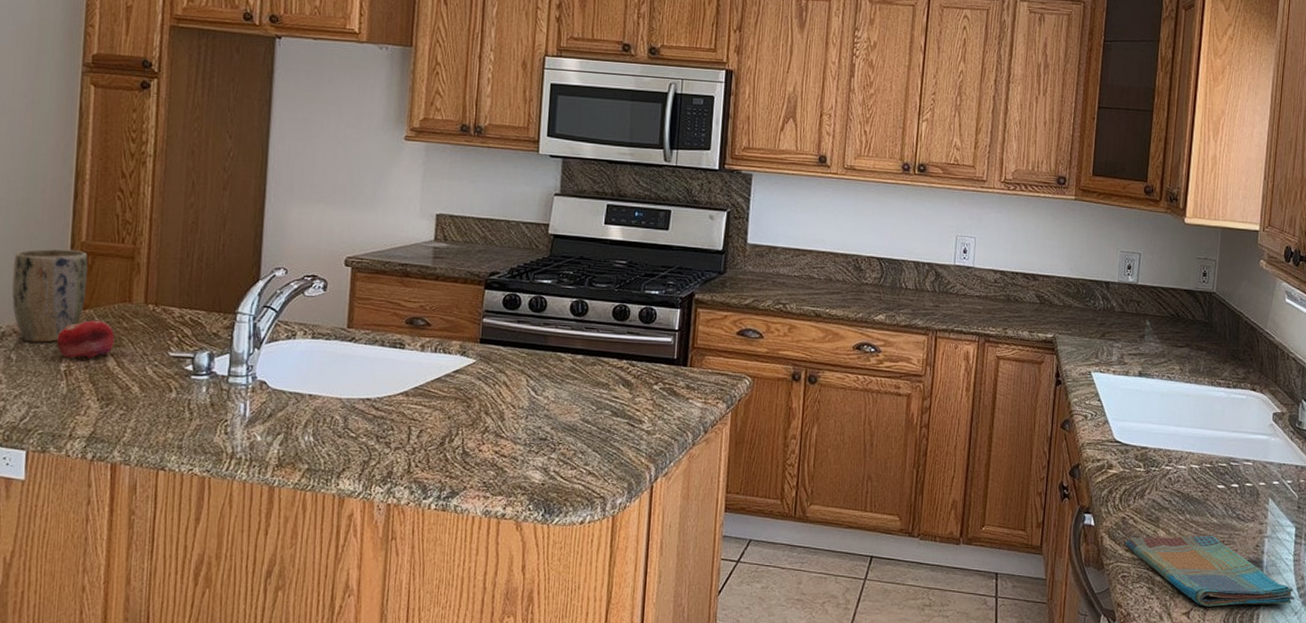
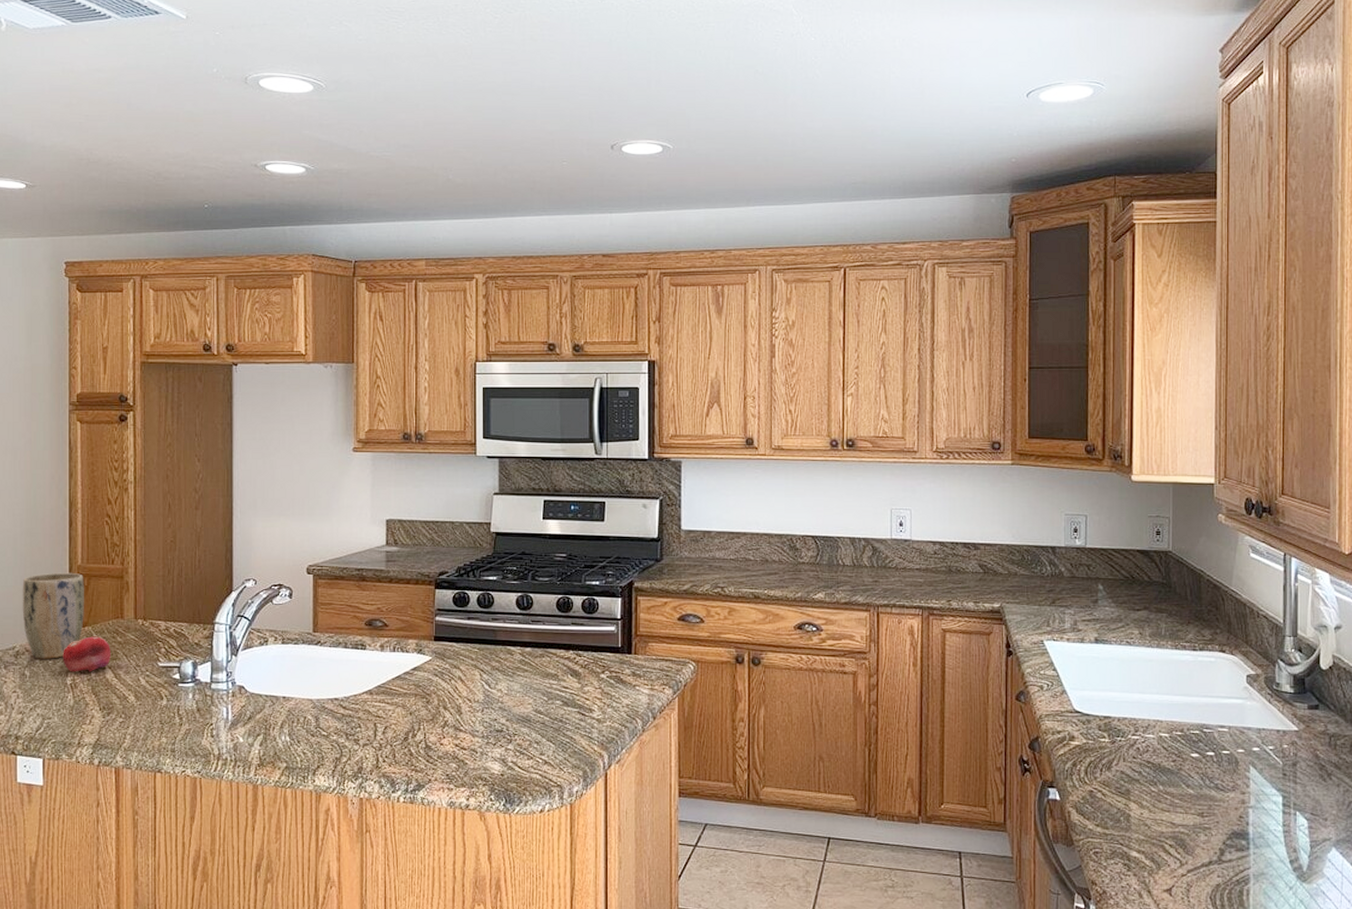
dish towel: present [1125,535,1295,607] -> none [1095,807,1288,883]

